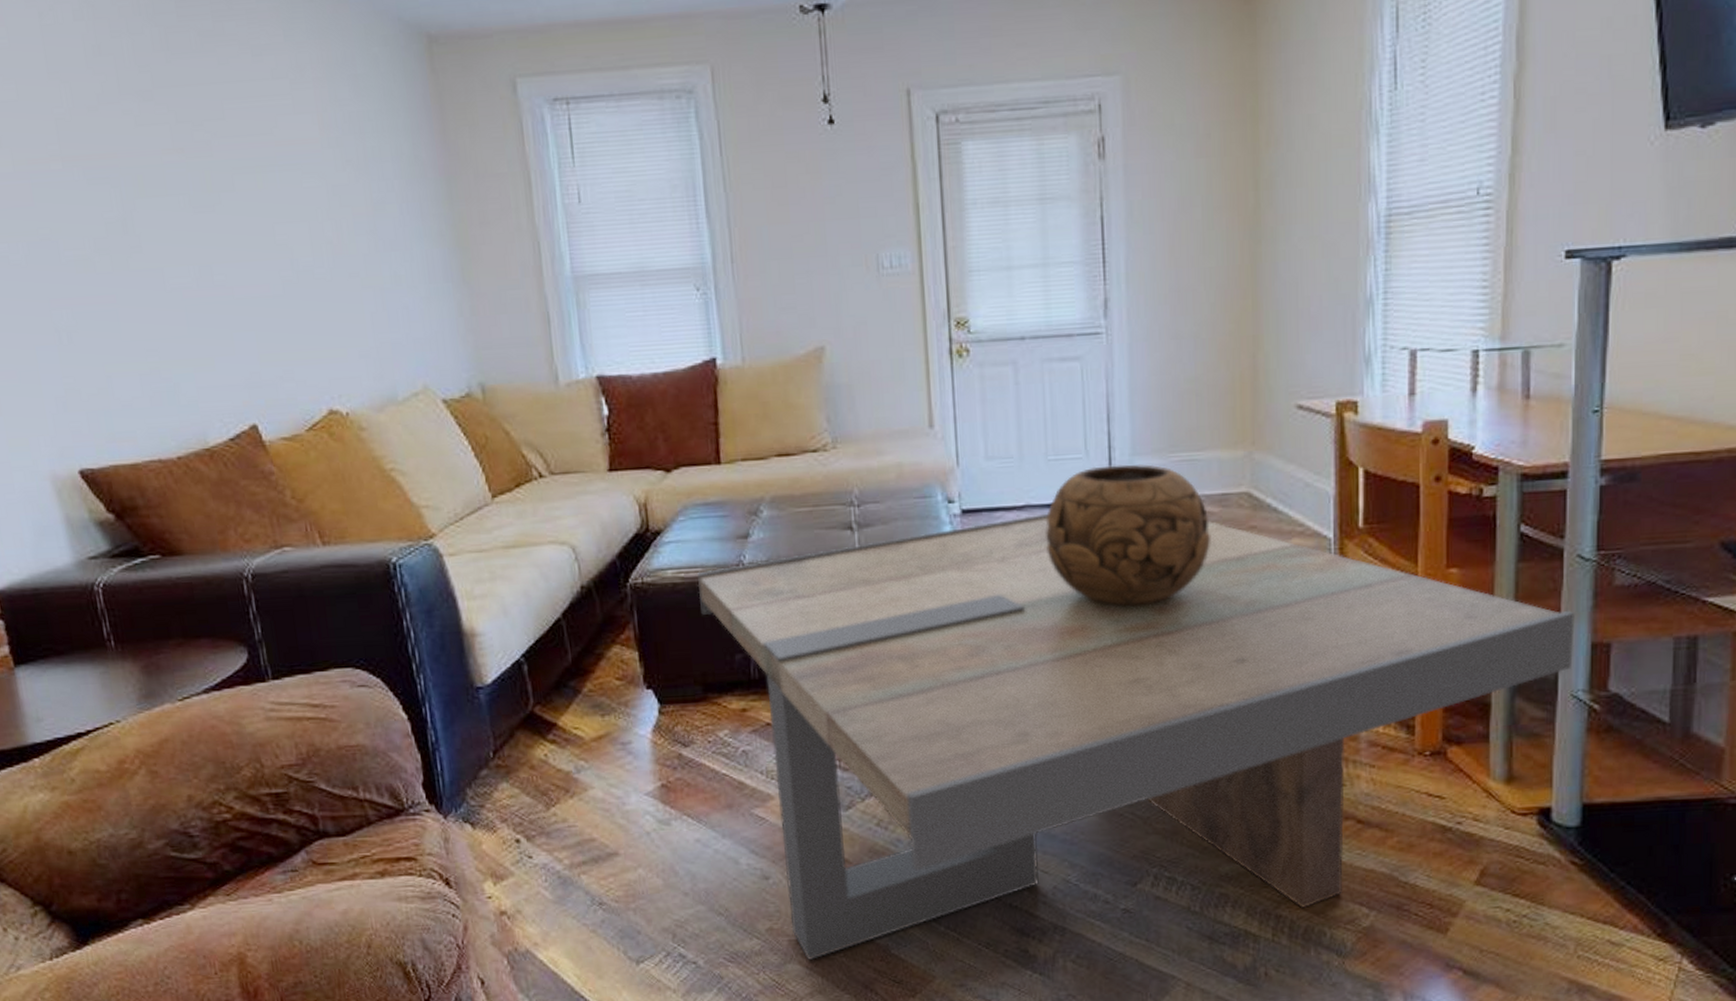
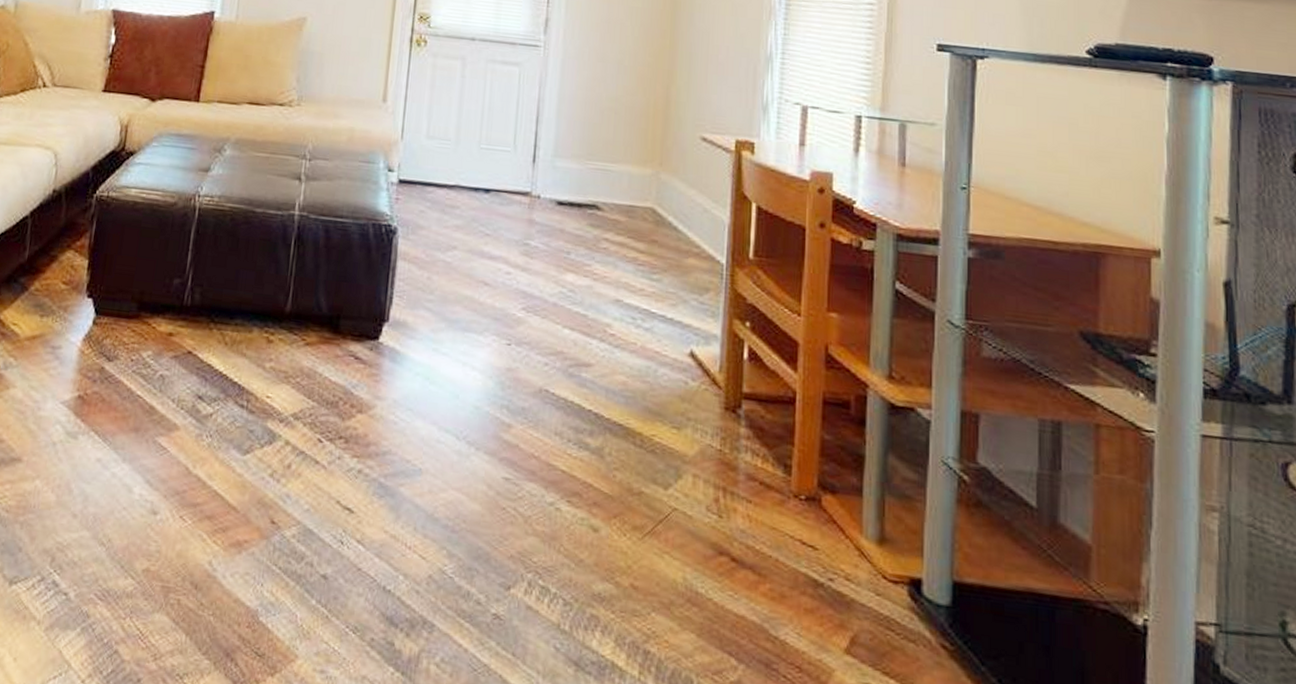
coffee table: present [697,513,1575,960] -> none [153,195,945,647]
decorative bowl: present [1046,464,1210,607] -> none [468,161,615,299]

